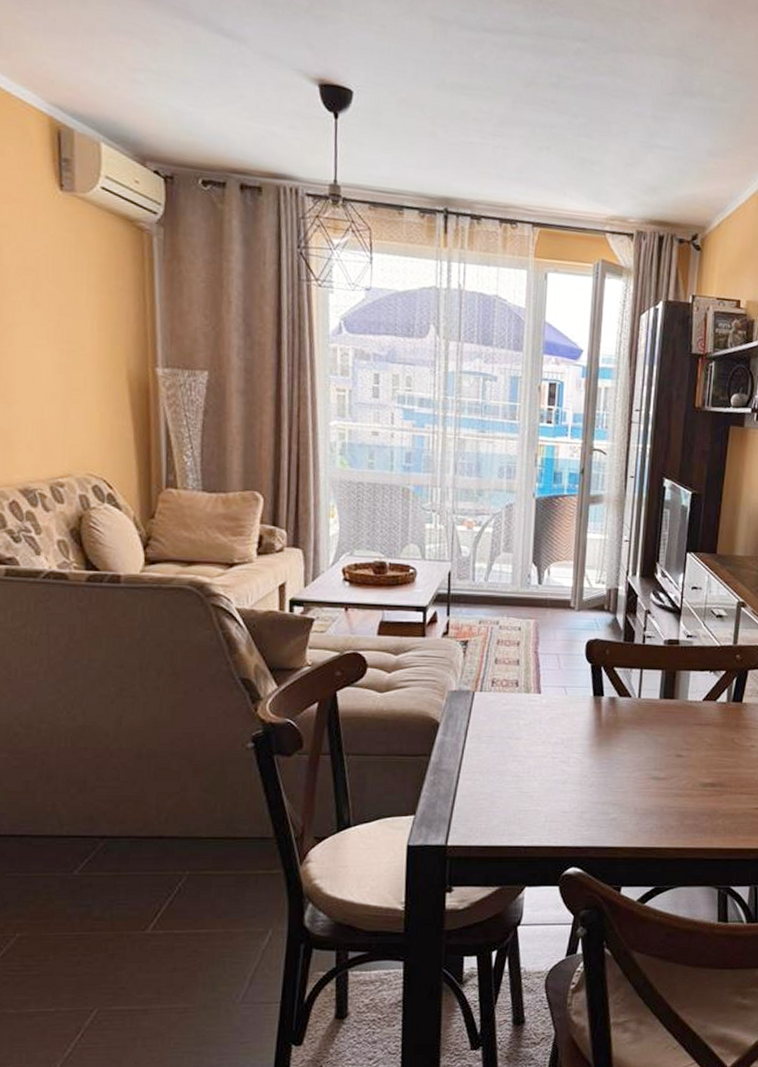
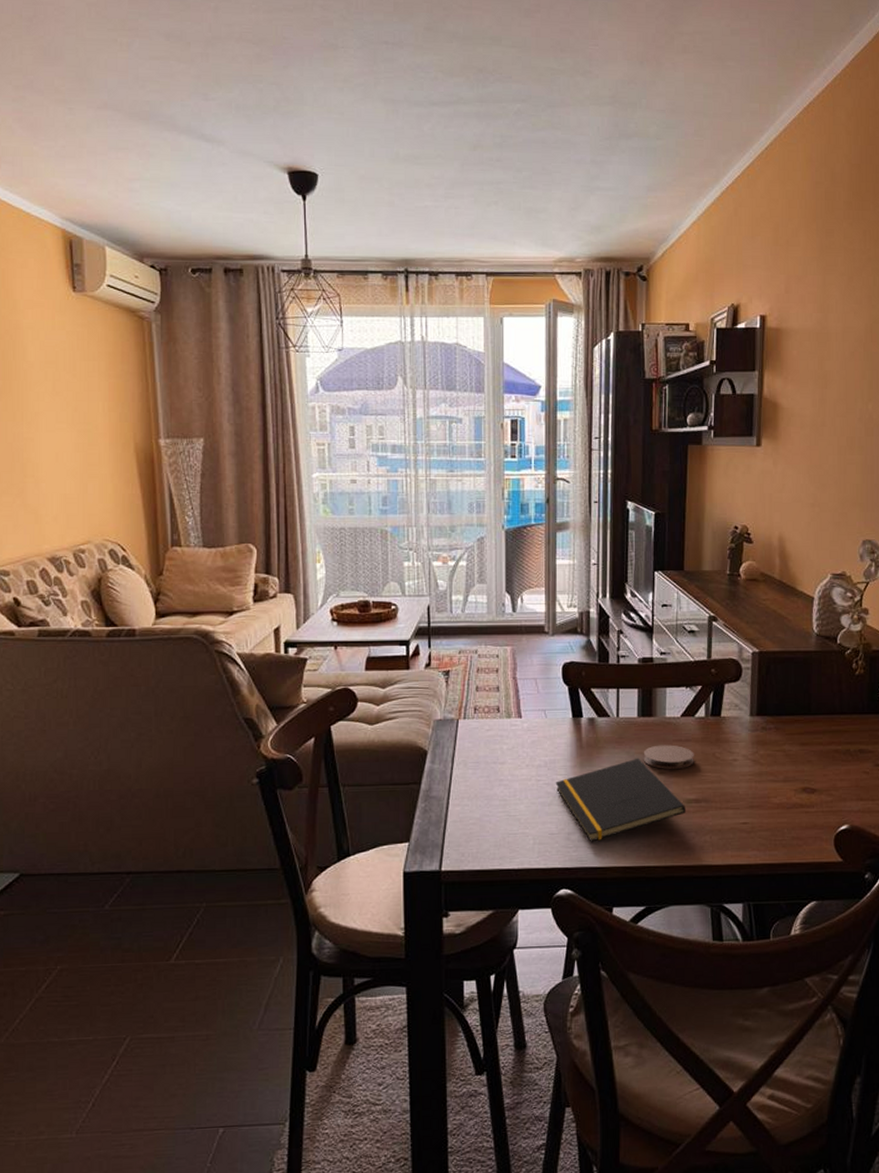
notepad: none [571,739,702,822] -> present [555,758,687,842]
coaster: none [662,728,713,753] -> present [643,745,694,770]

